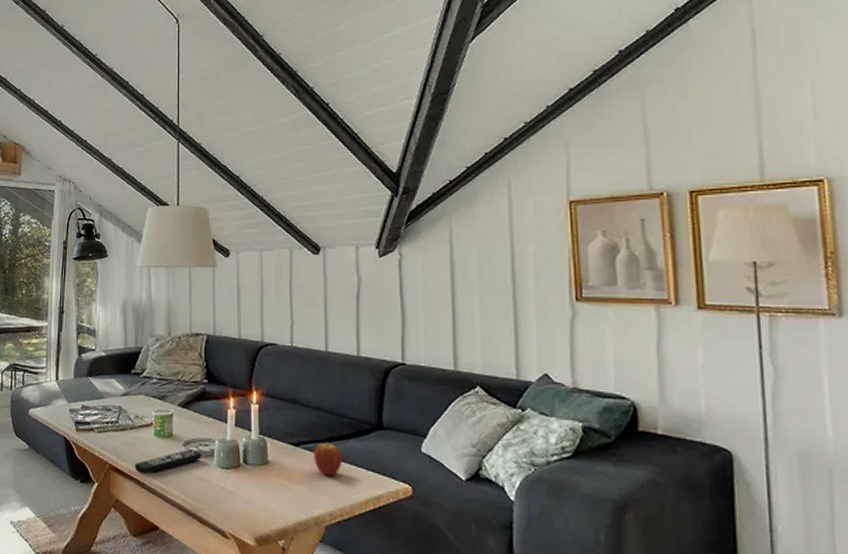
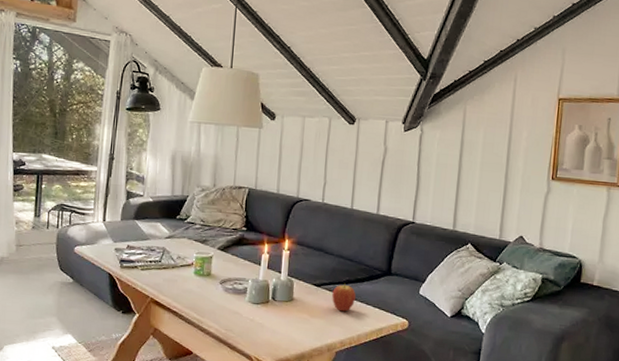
remote control: present [134,449,202,475] -> none [174,287,236,308]

